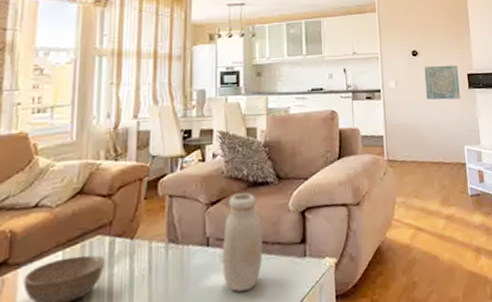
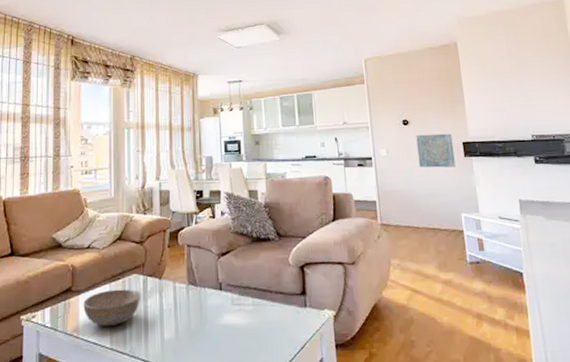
jar: present [223,193,263,292] -> none [233,247,268,331]

